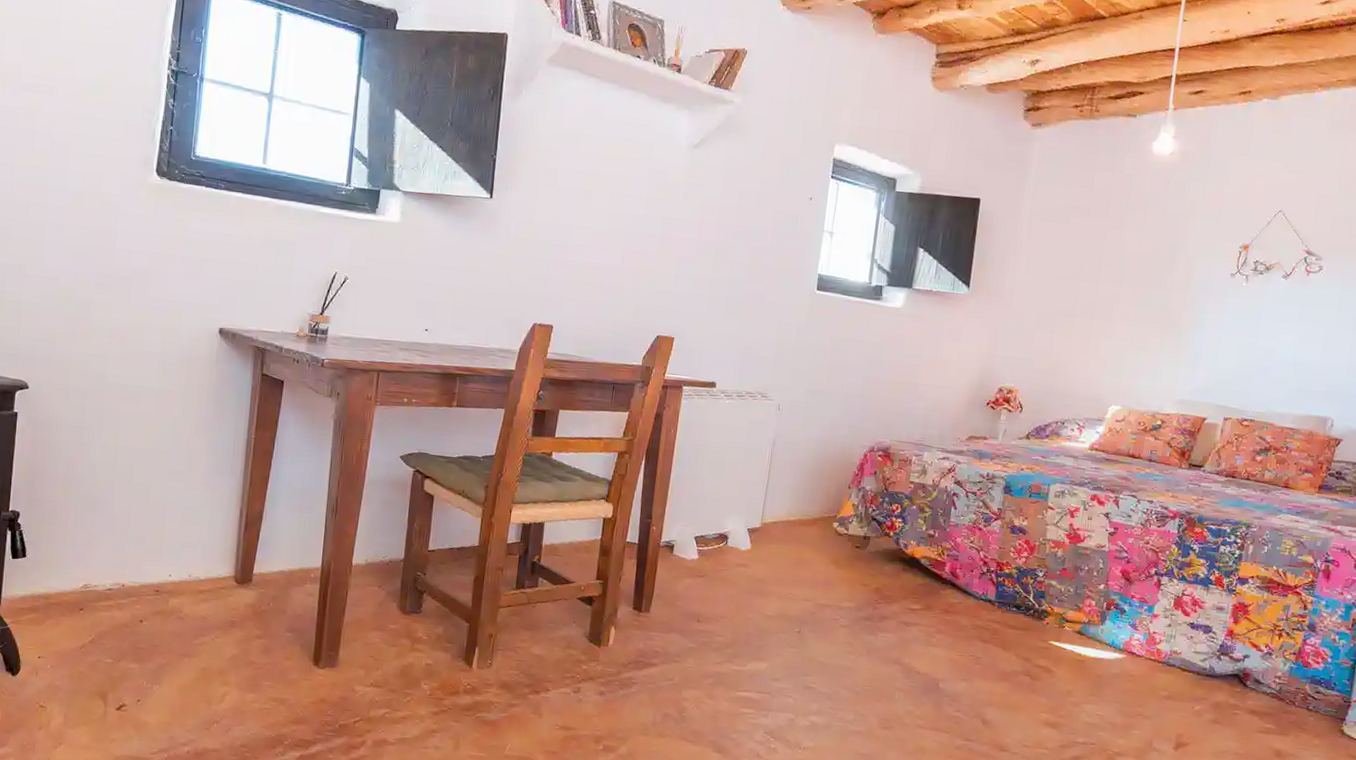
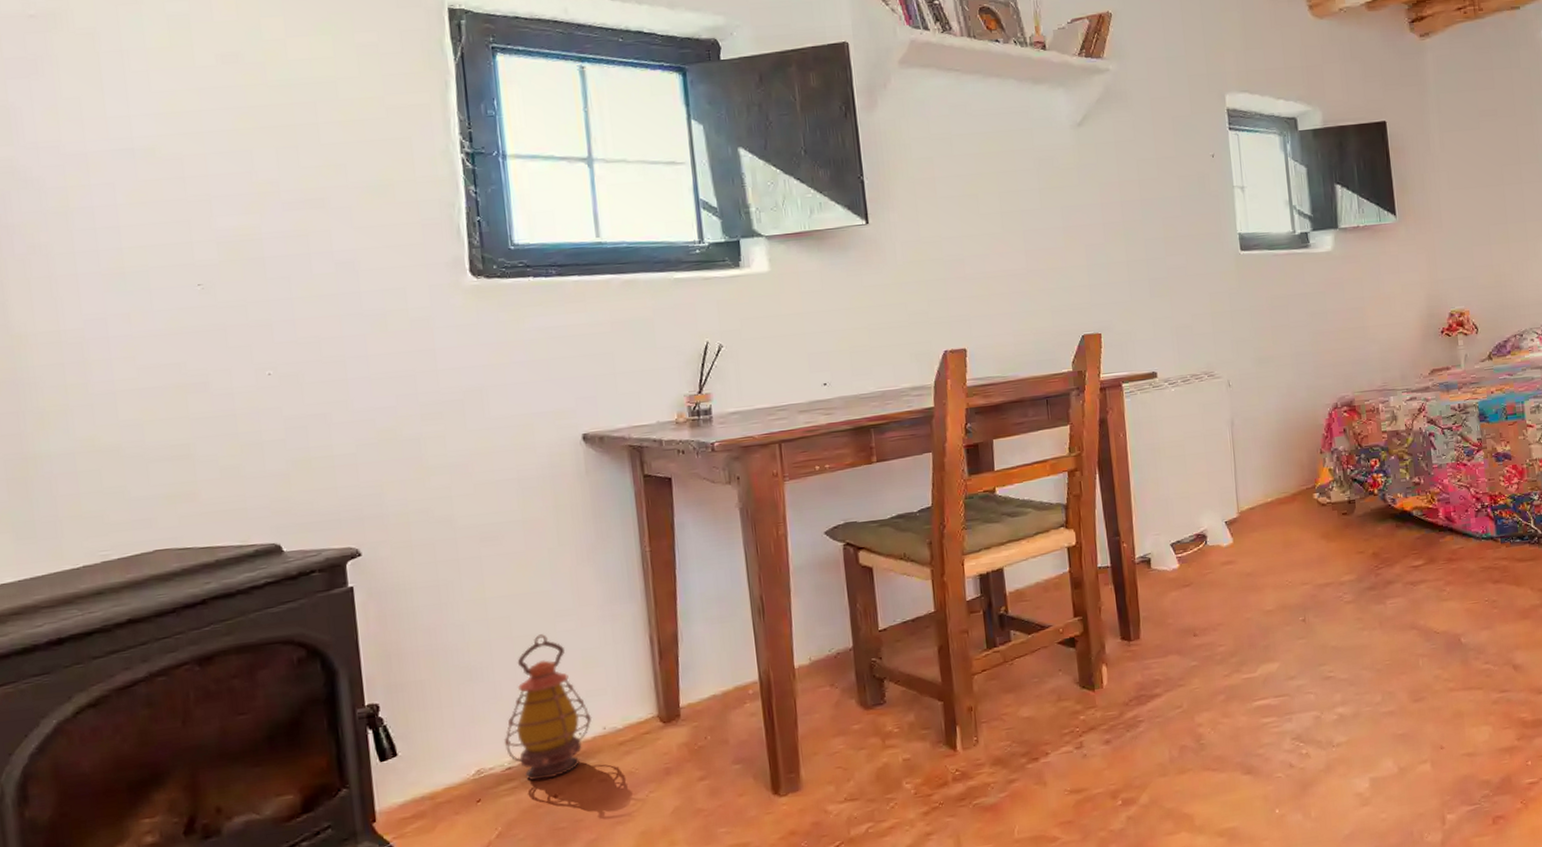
lantern: none [109,486,182,606] -> present [503,634,592,781]

